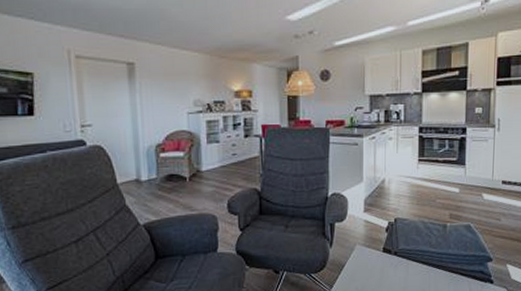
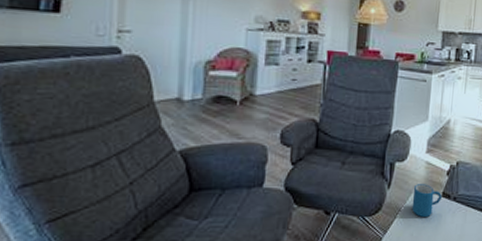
mug: none [354,241,383,272] -> present [411,184,442,217]

